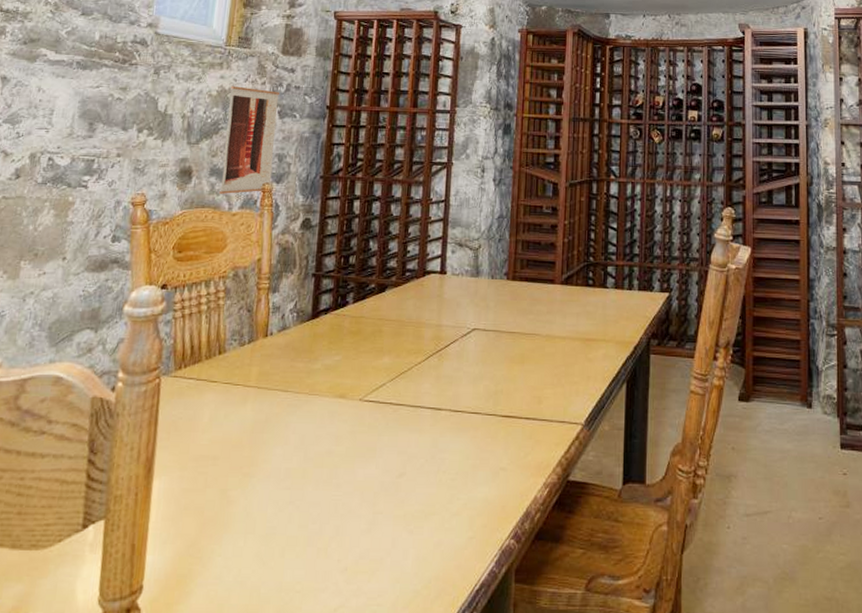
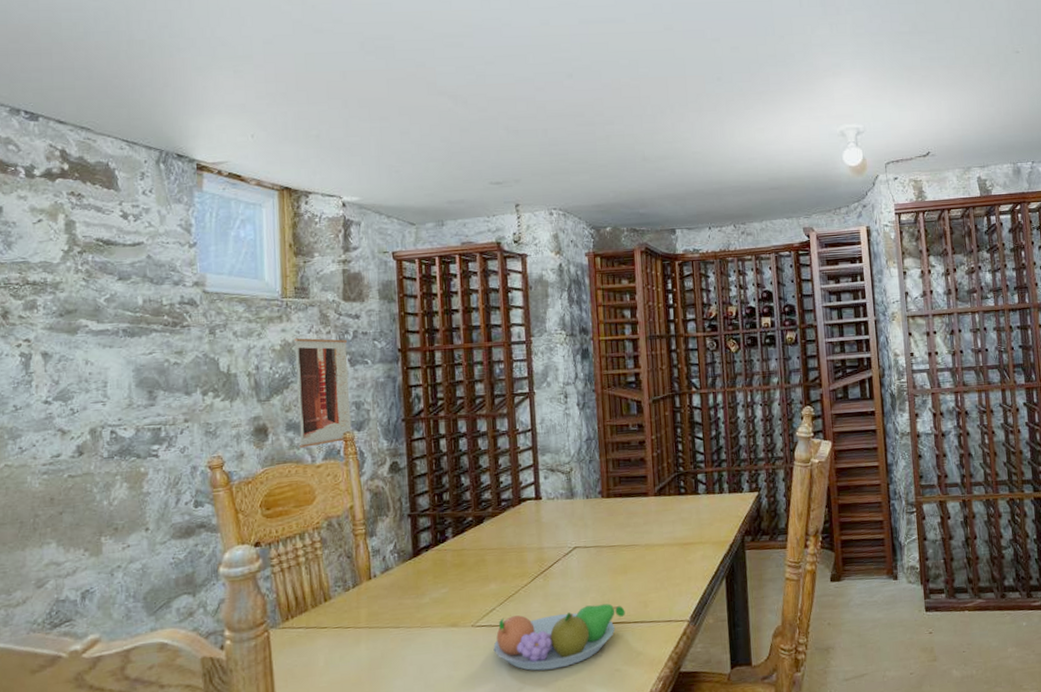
fruit bowl: none [378,394,518,458] -> present [493,603,625,671]

